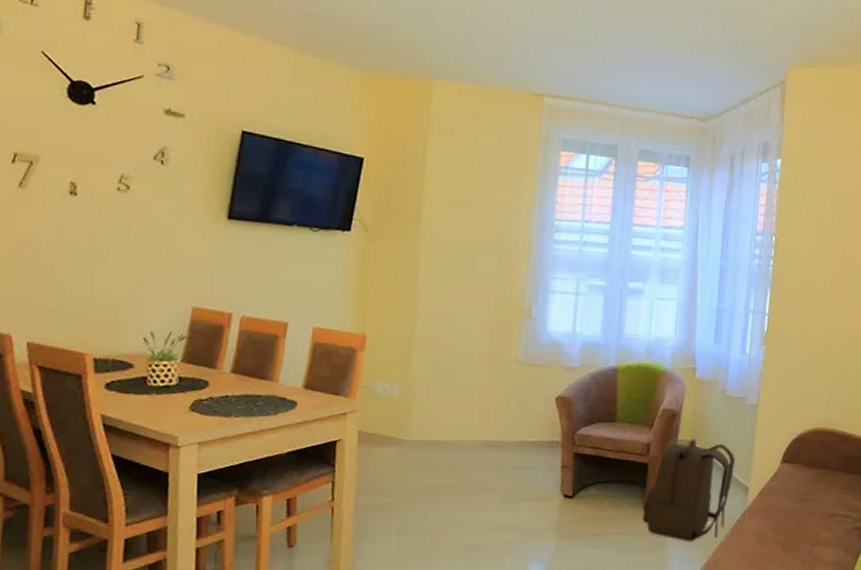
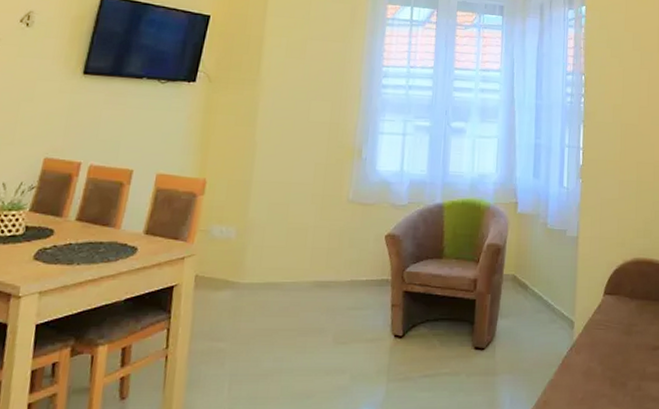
backpack: present [642,439,735,542] -> none [472,273,559,380]

